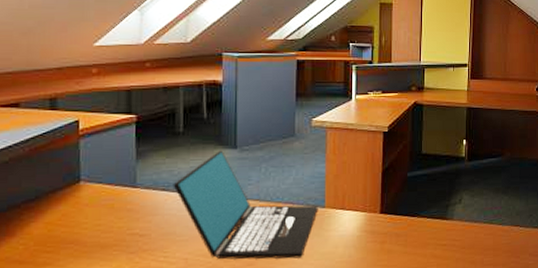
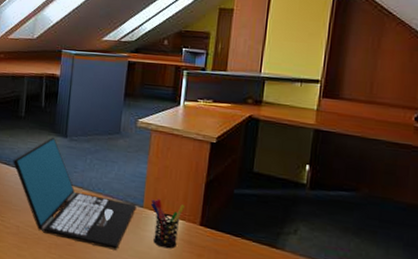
pen holder: none [332,195,366,244] -> present [150,198,186,249]

